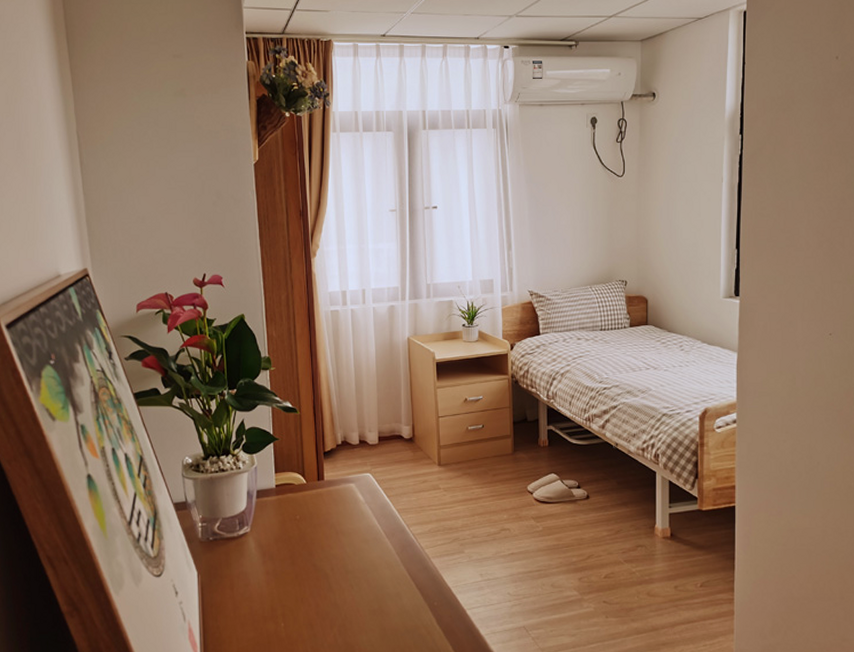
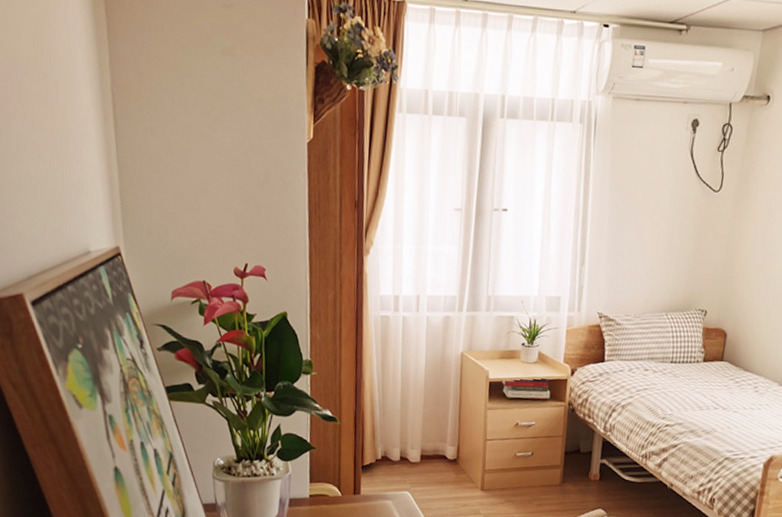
books: none [447,353,494,376] -> present [501,377,551,401]

